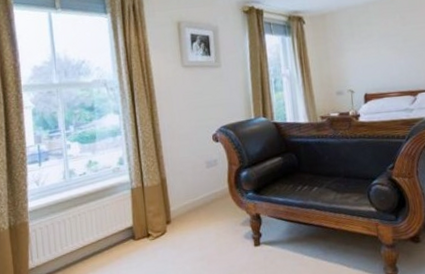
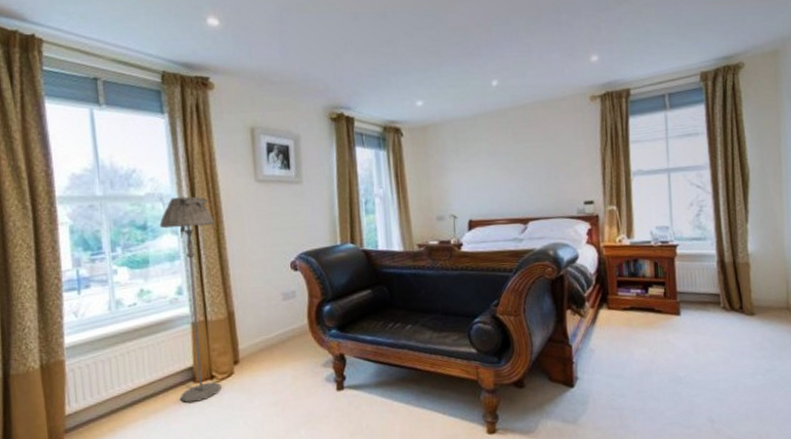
floor lamp: none [104,81,157,259] -> present [159,196,222,404]

